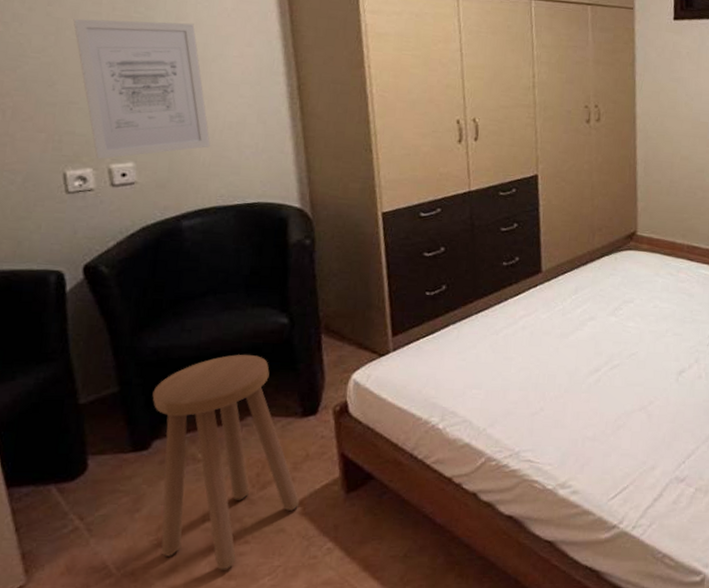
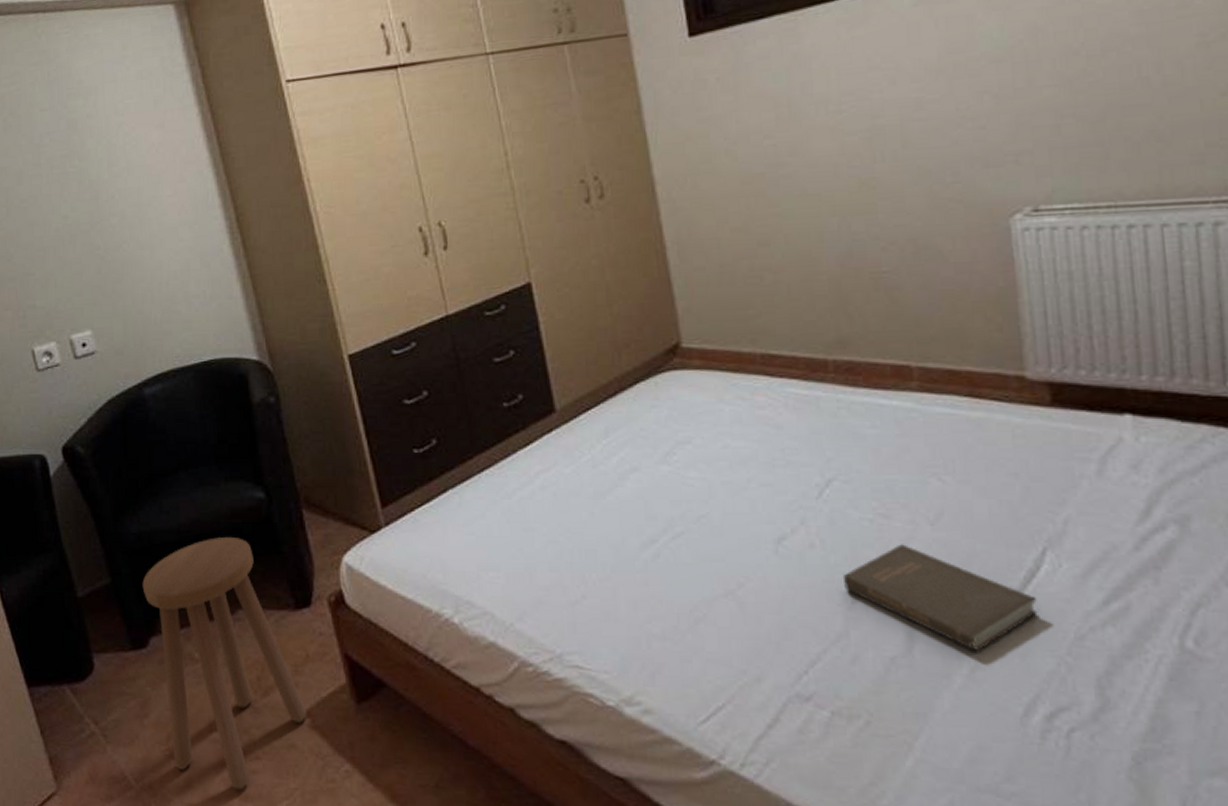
wall art: present [73,18,210,159] -> none [19,168,159,331]

